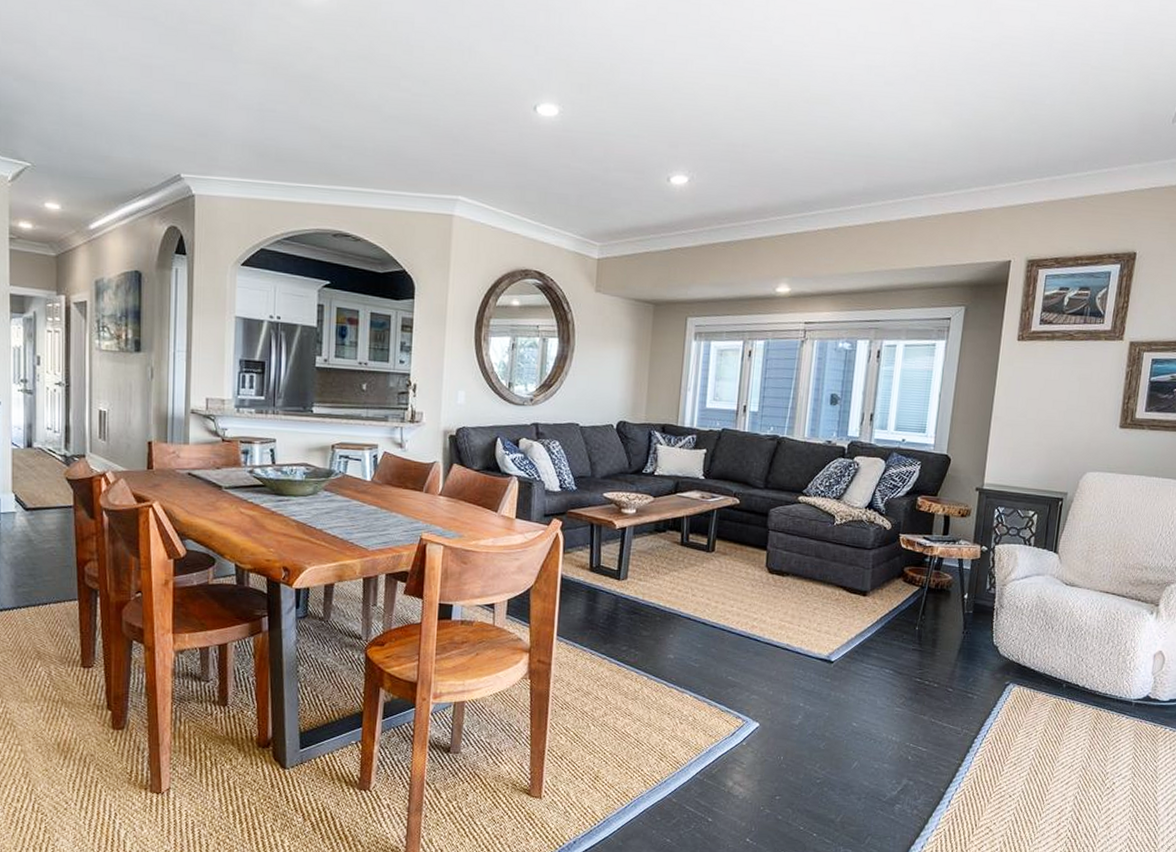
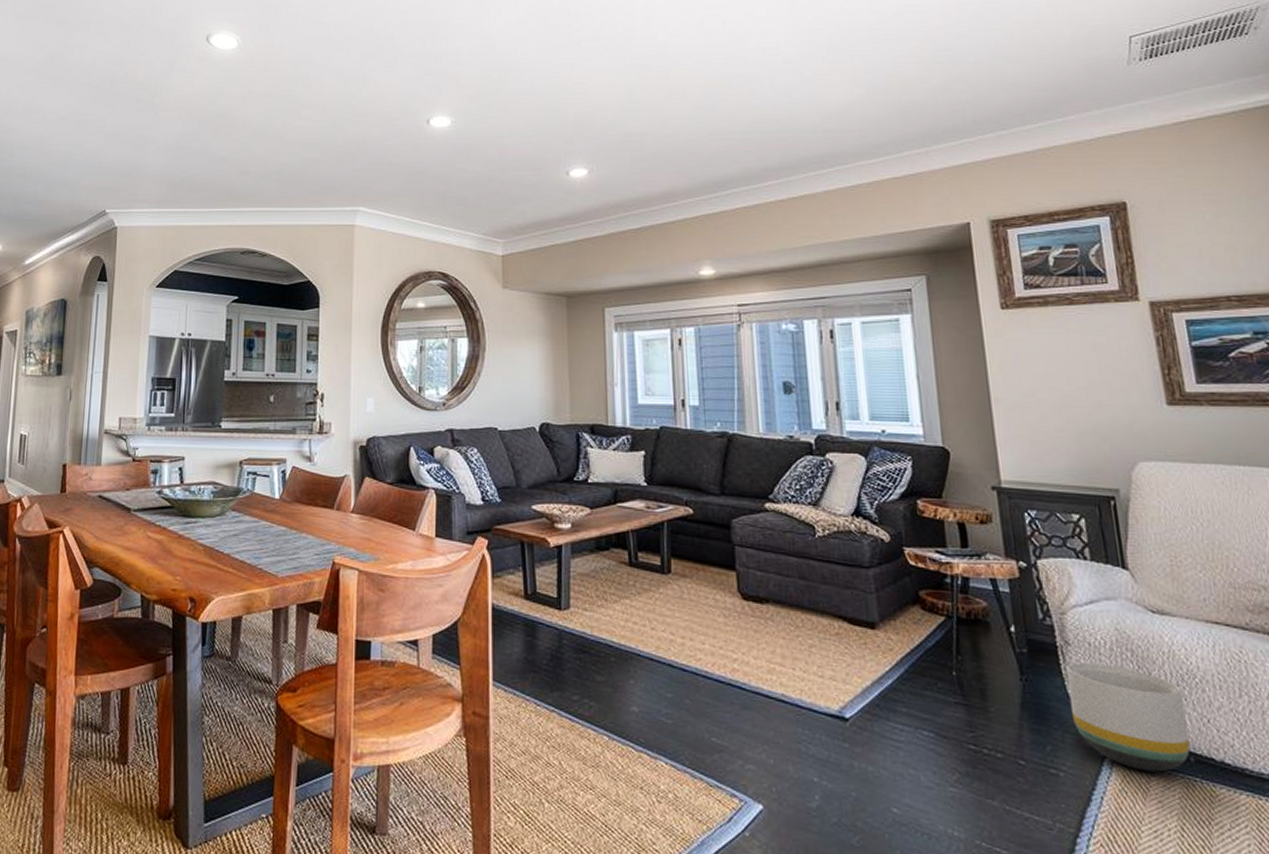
planter: none [992,620,1071,695] -> present [1066,662,1191,772]

